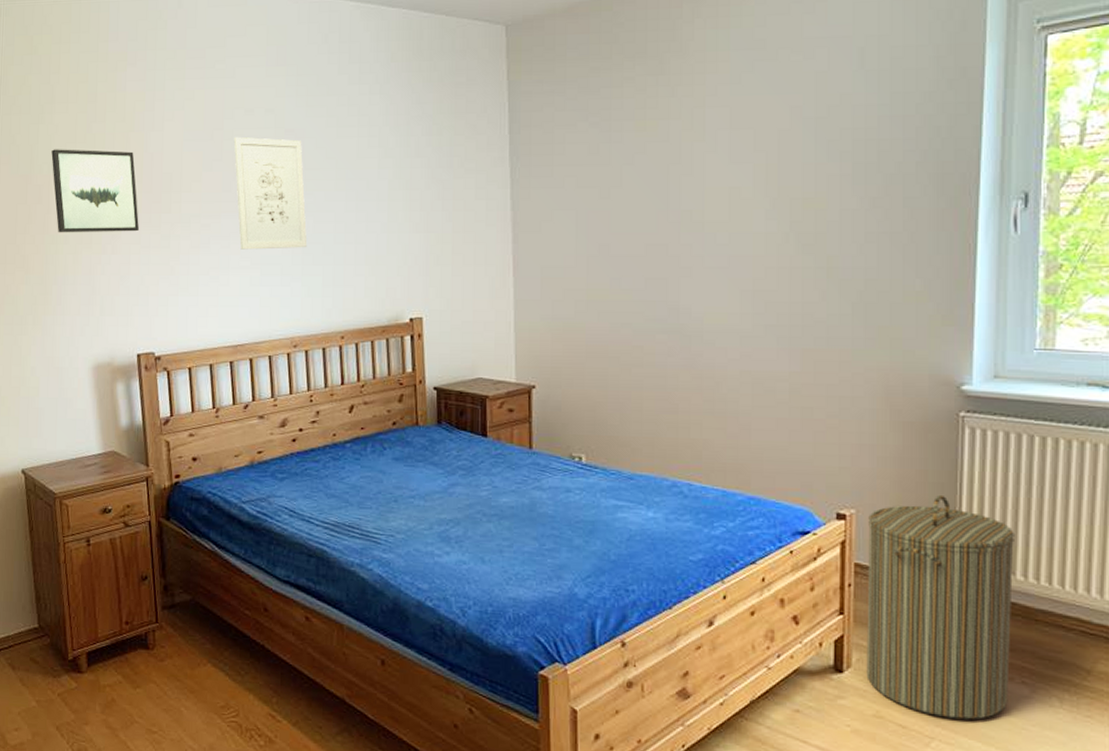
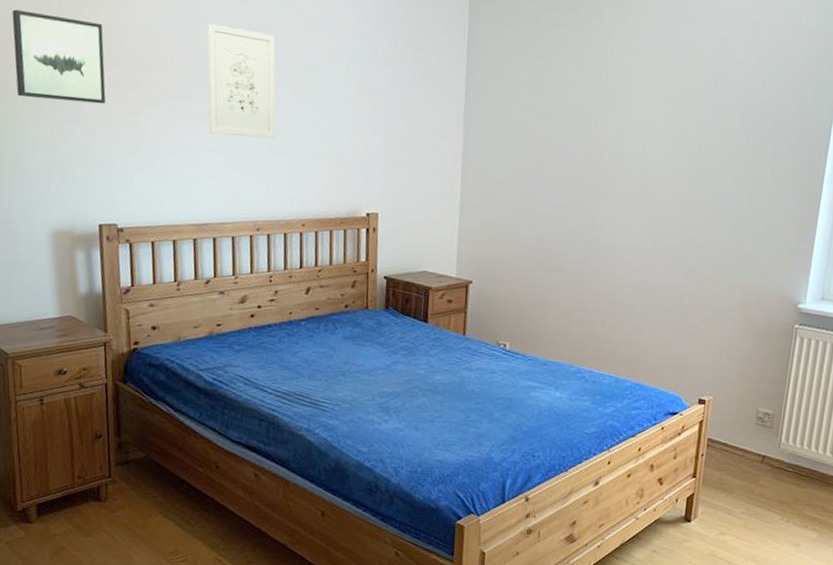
laundry hamper: present [866,494,1014,720] -> none [707,387,821,557]

